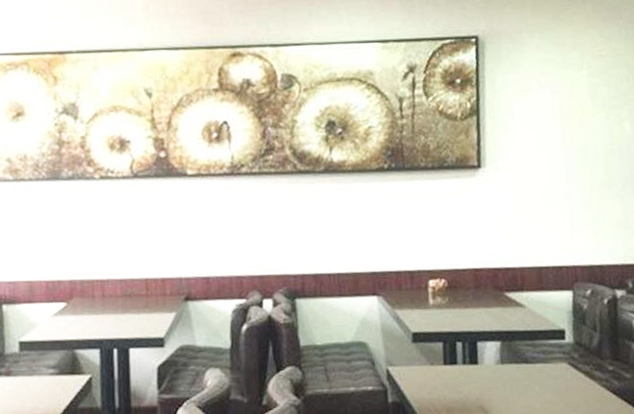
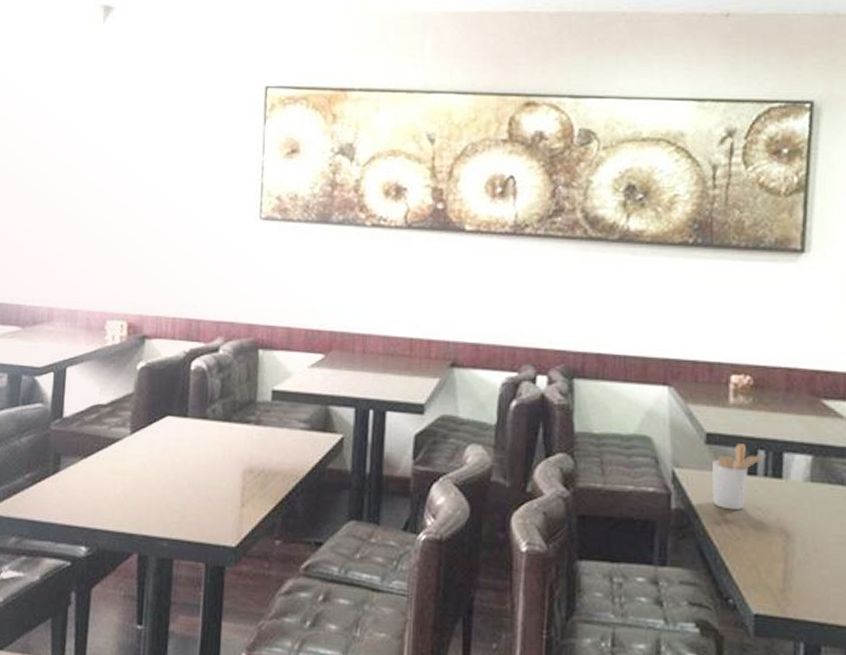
utensil holder: none [420,338,464,397] -> present [712,443,767,511]

